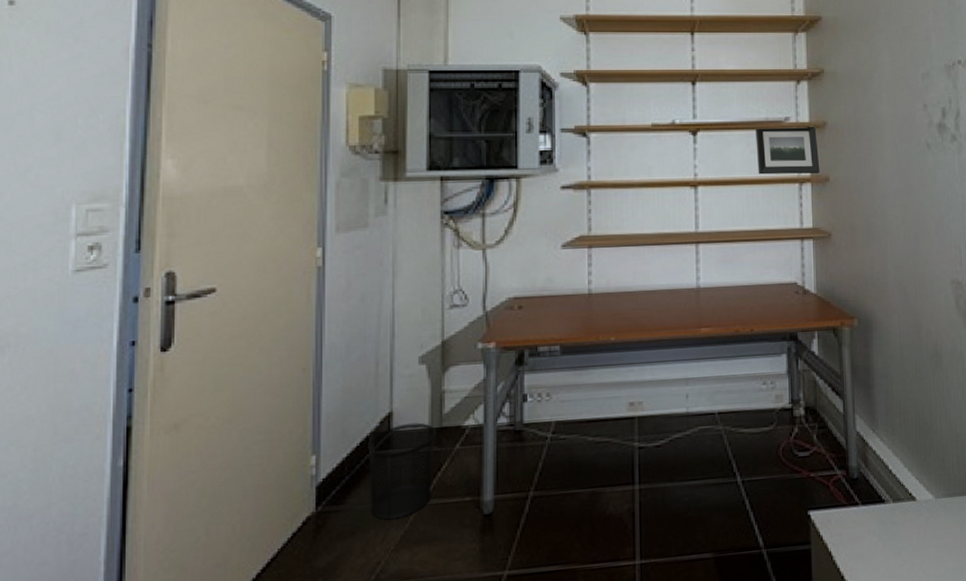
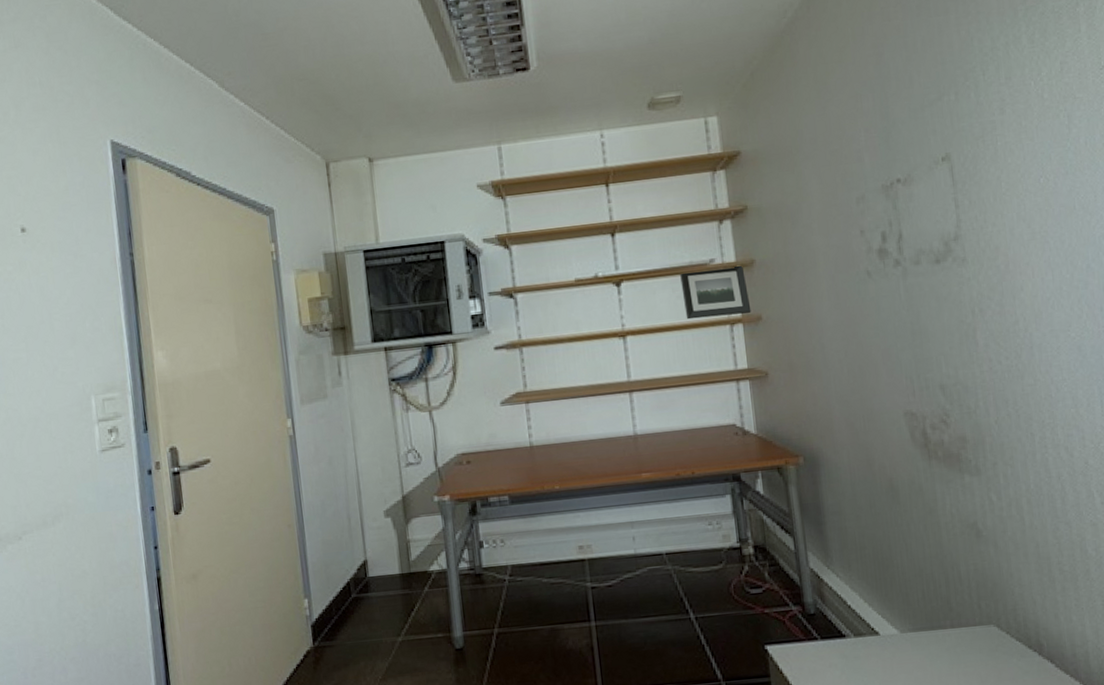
waste bin: present [368,422,437,521] -> none [349,569,408,655]

